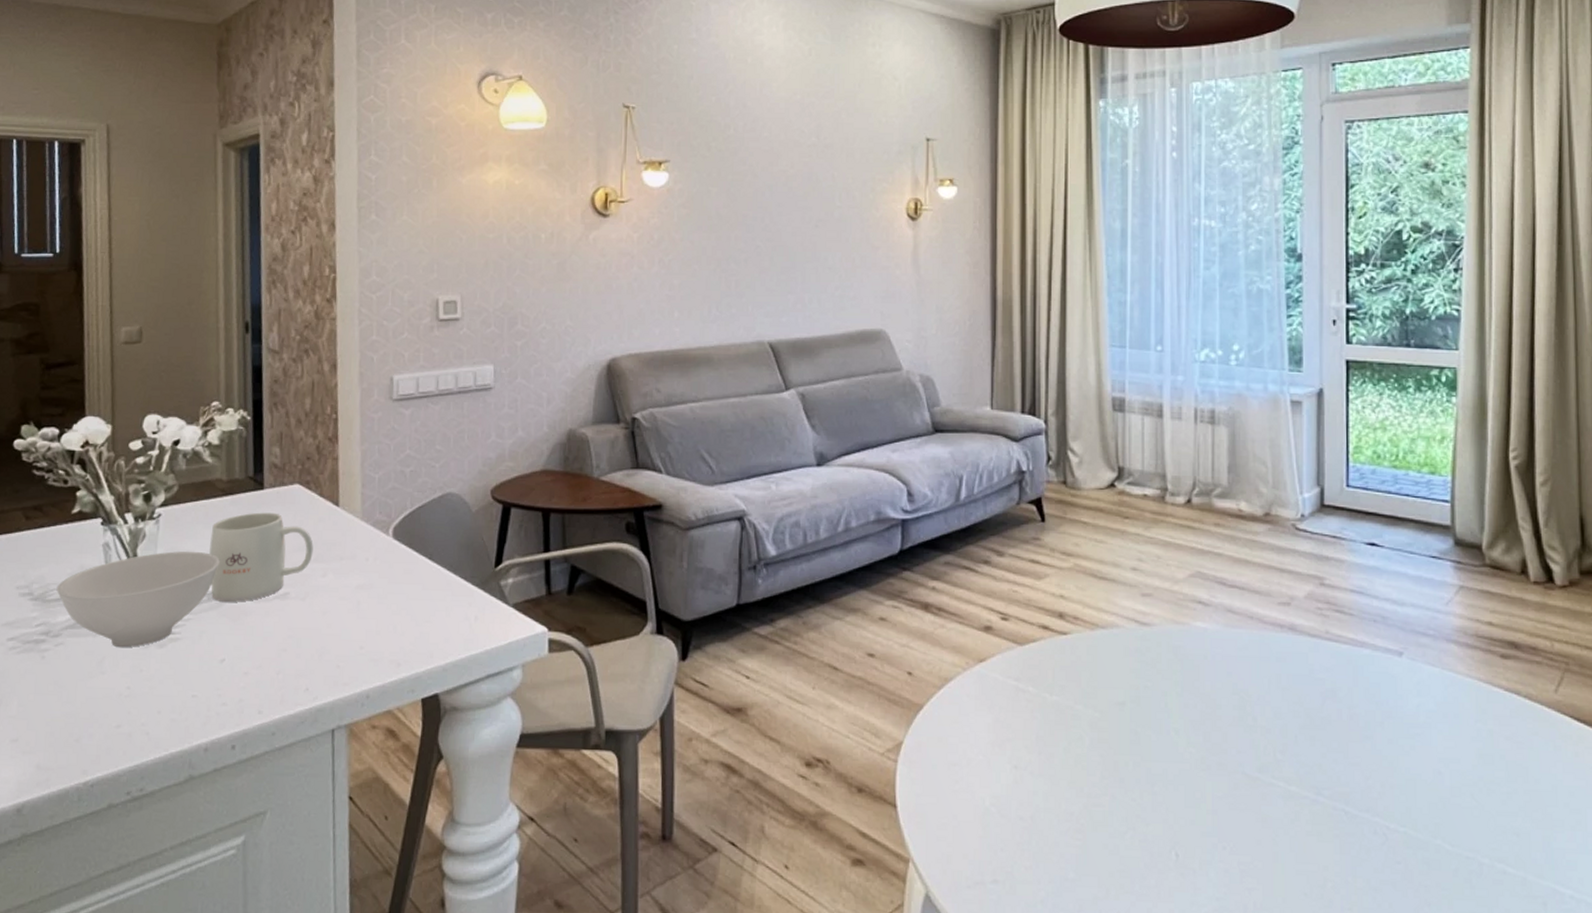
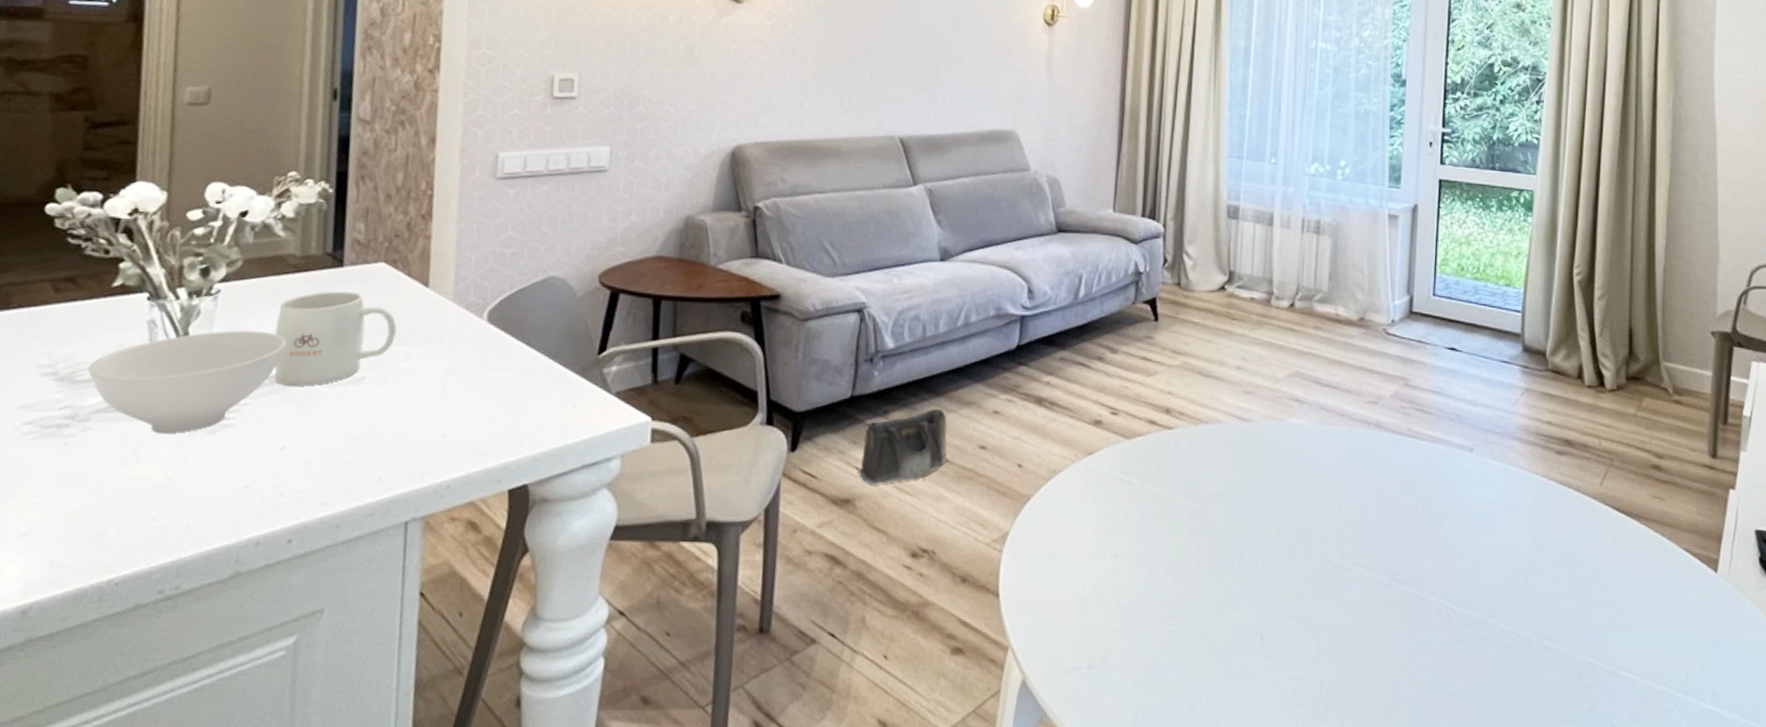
saddlebag: none [748,615,836,694] -> present [858,408,948,485]

